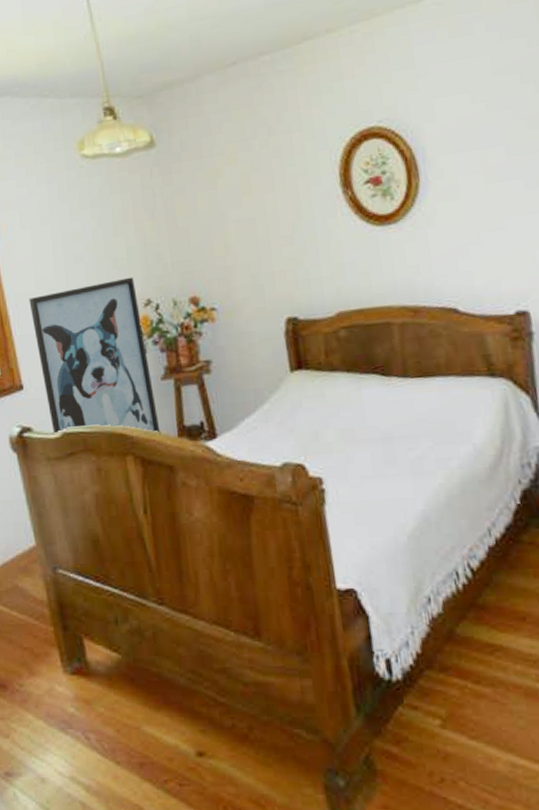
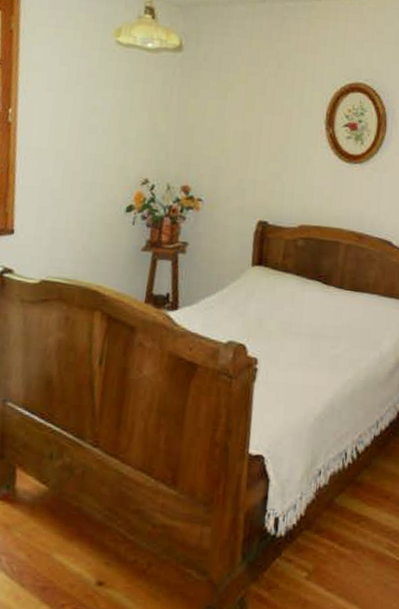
wall art: present [29,277,161,435] -> none [32,154,138,298]

